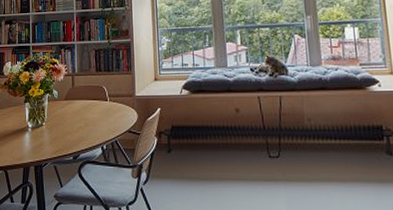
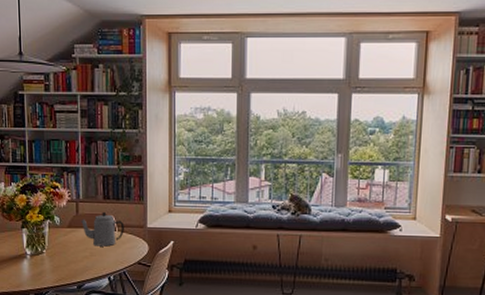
teapot: none [75,83,115,117] -> present [80,211,124,247]

